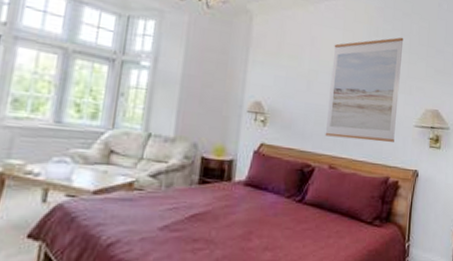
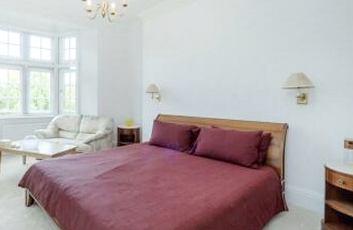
wall art: present [325,37,404,142] -> none [206,17,267,104]

